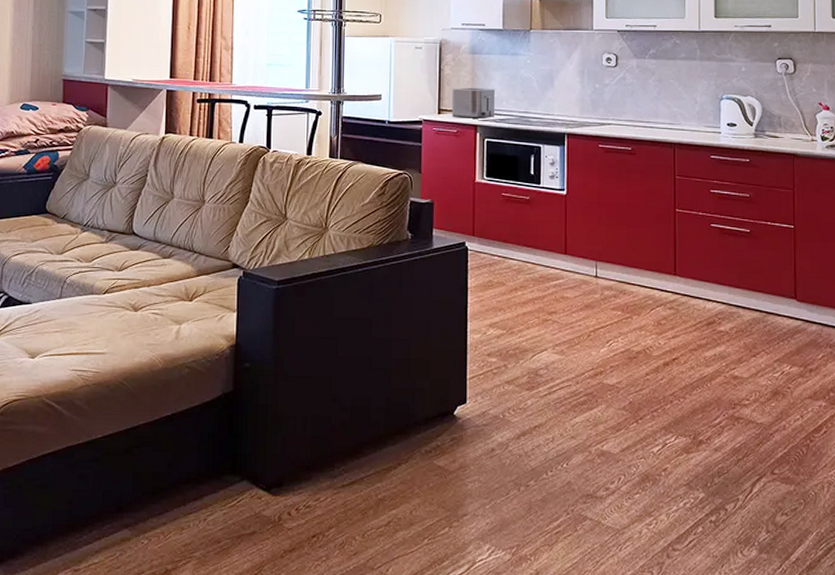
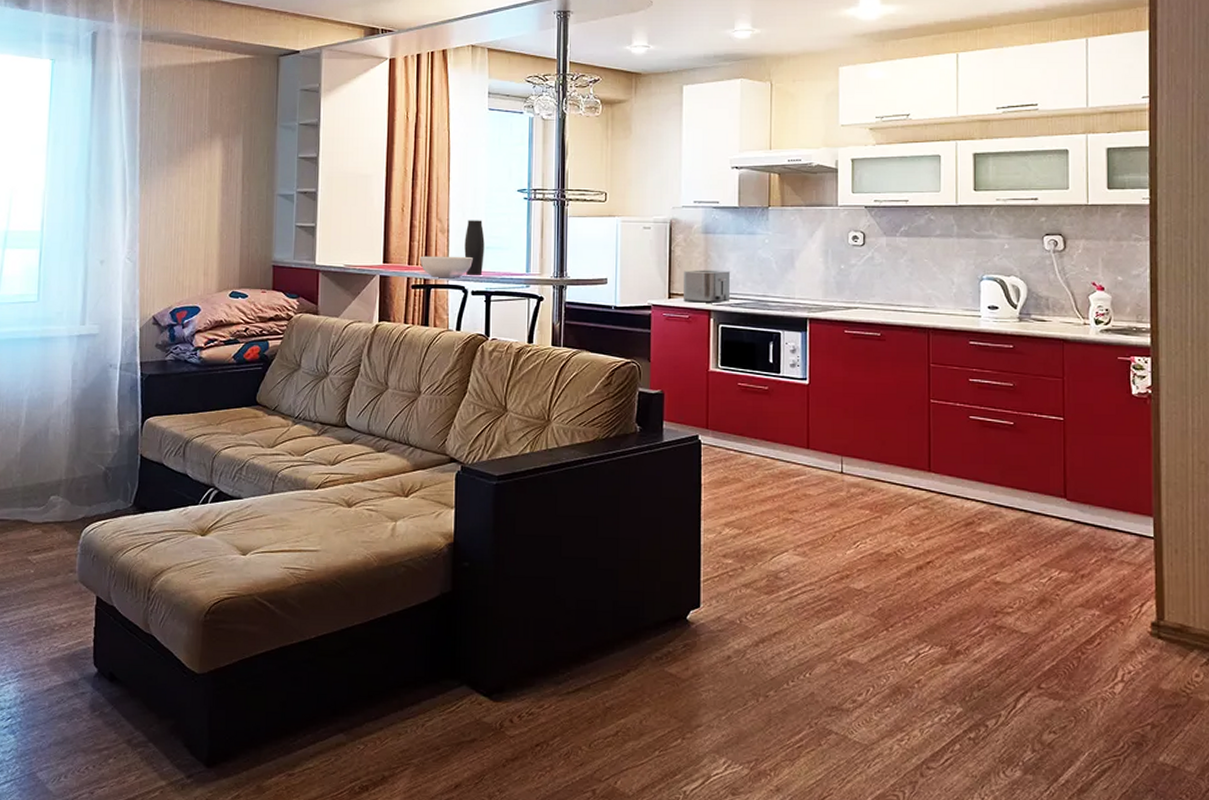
bowl: none [204,71,255,94] -> present [419,255,473,279]
vase: none [247,38,267,92] -> present [464,220,485,276]

